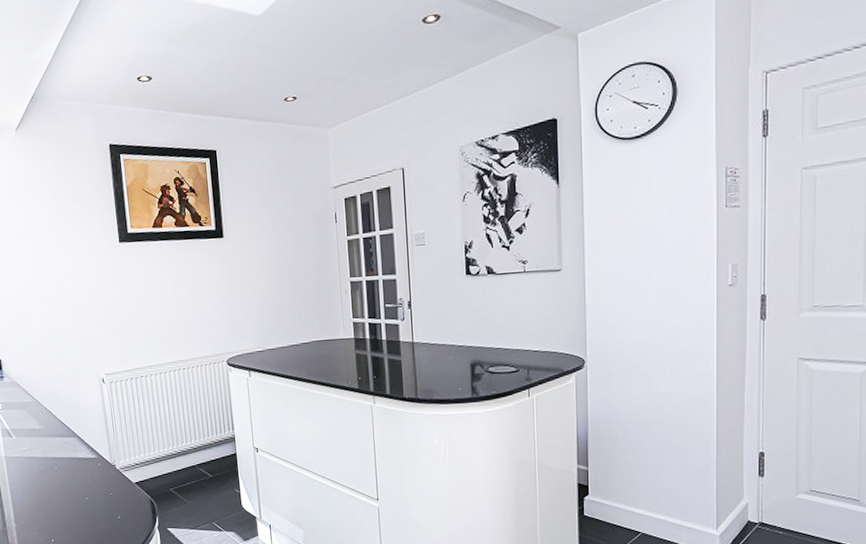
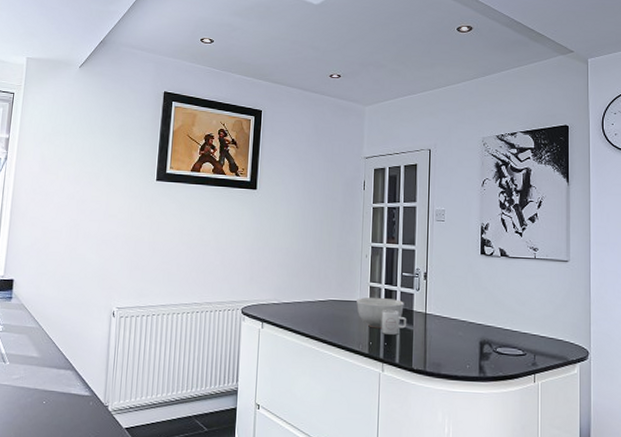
bowl: none [341,332,390,364] -> present [356,297,404,329]
mug: none [367,343,395,369] -> present [381,310,407,336]

